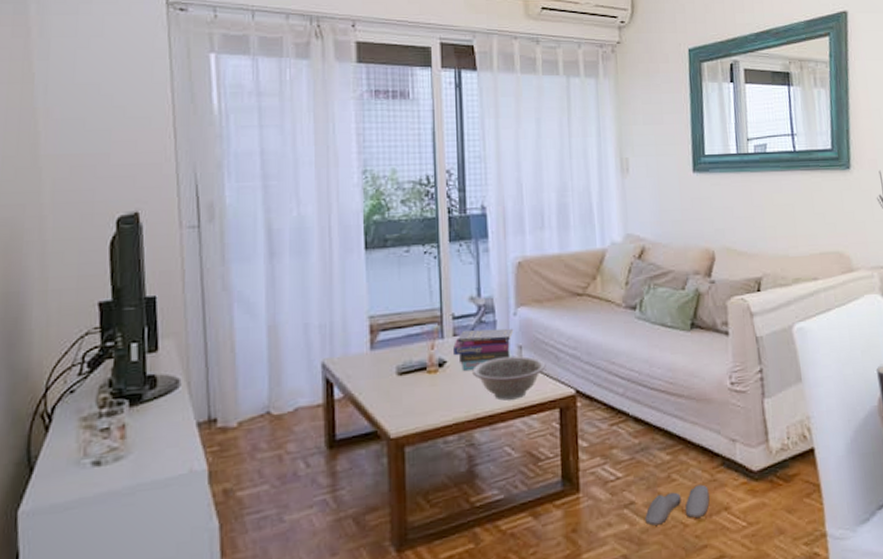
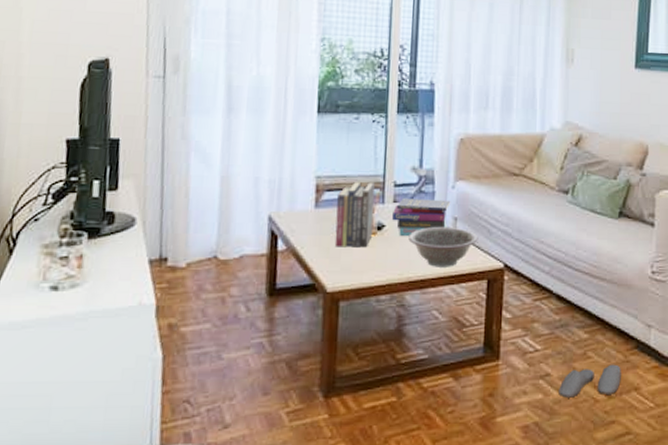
books: none [394,317,434,390] -> present [334,182,376,248]

